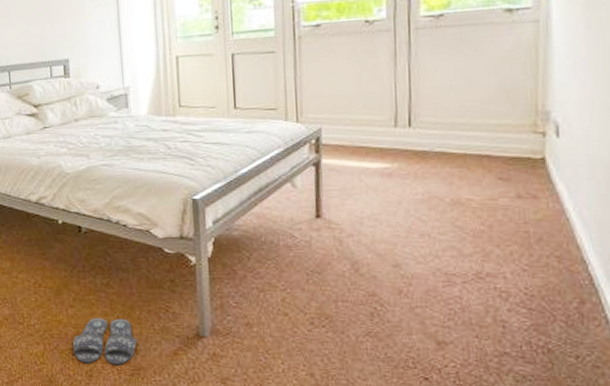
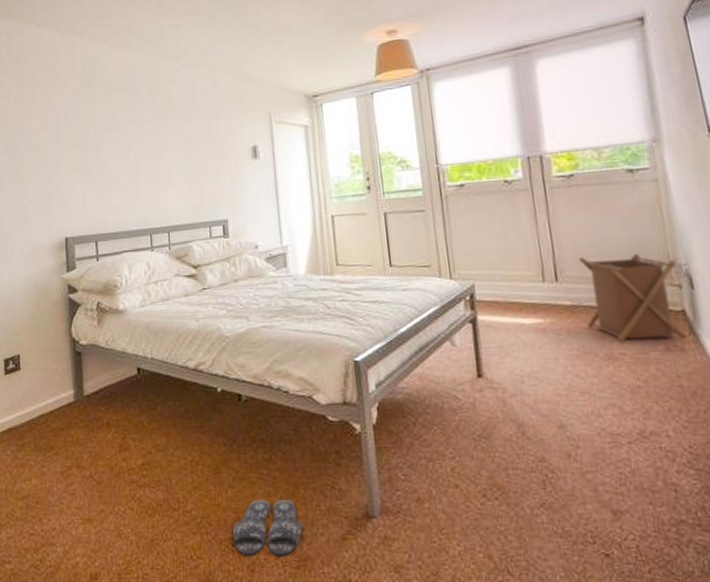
laundry basket: none [436,100,544,189] -> present [579,254,687,343]

